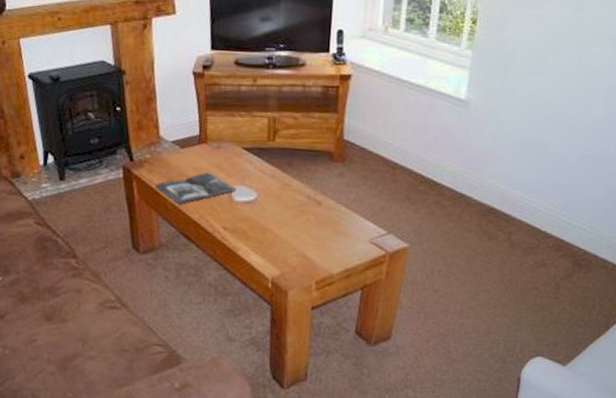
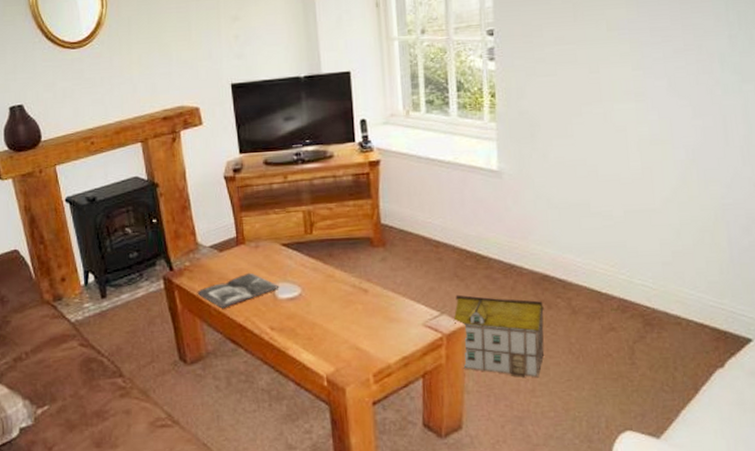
toy house: none [398,217,486,302] -> present [453,294,545,378]

